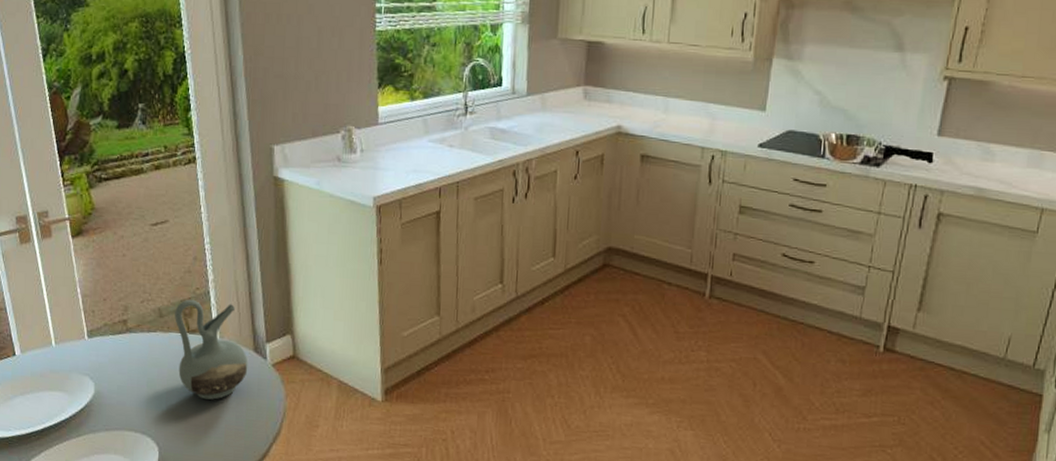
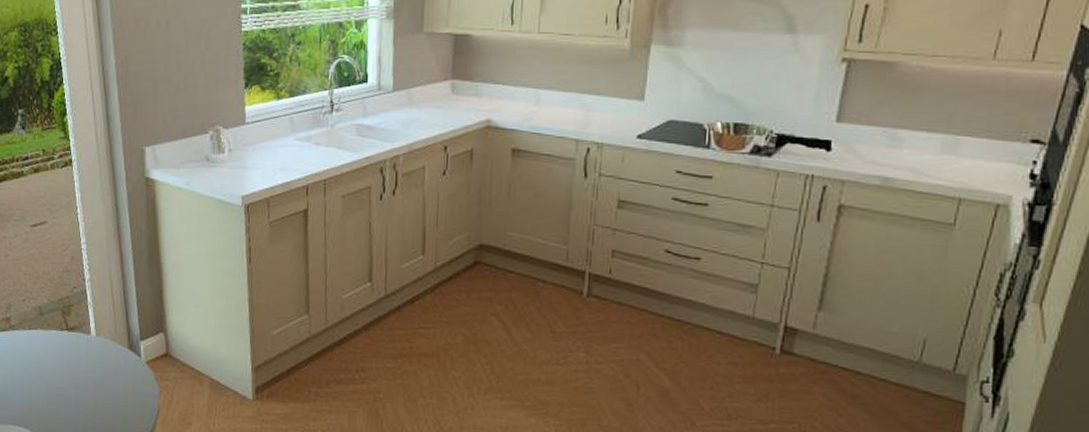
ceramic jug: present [175,299,248,400] -> none [54,297,124,396]

